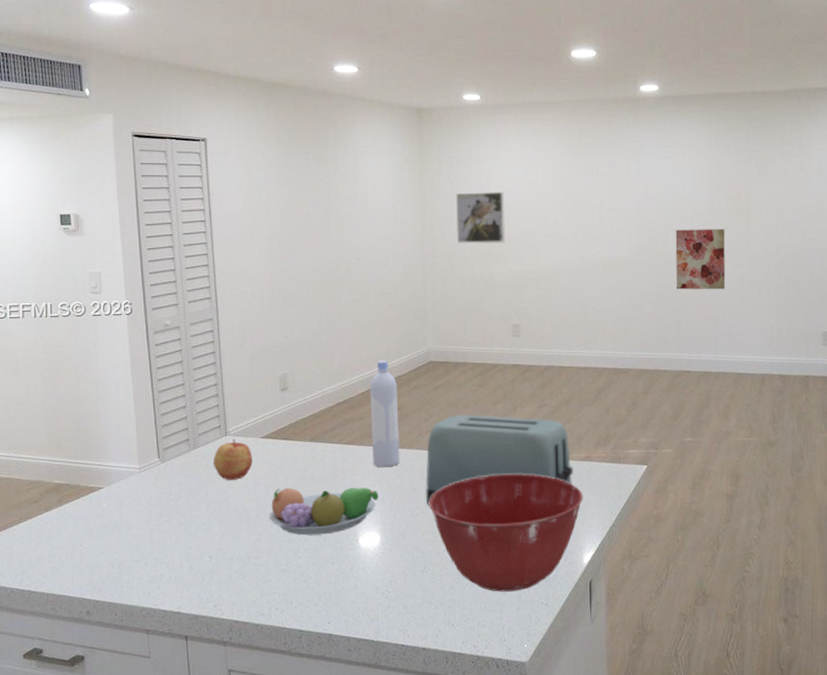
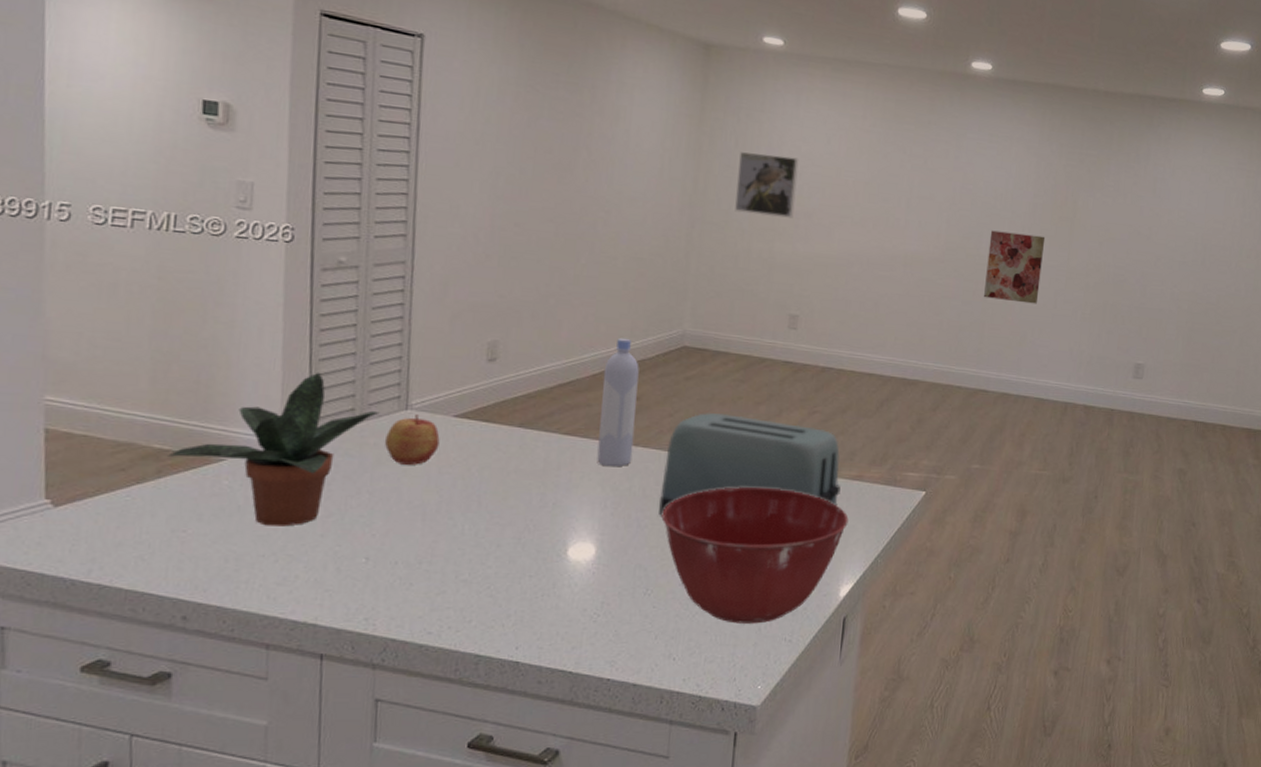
potted plant: none [64,413,207,537] -> present [168,372,380,527]
fruit bowl: present [269,487,378,536] -> none [452,481,600,542]

